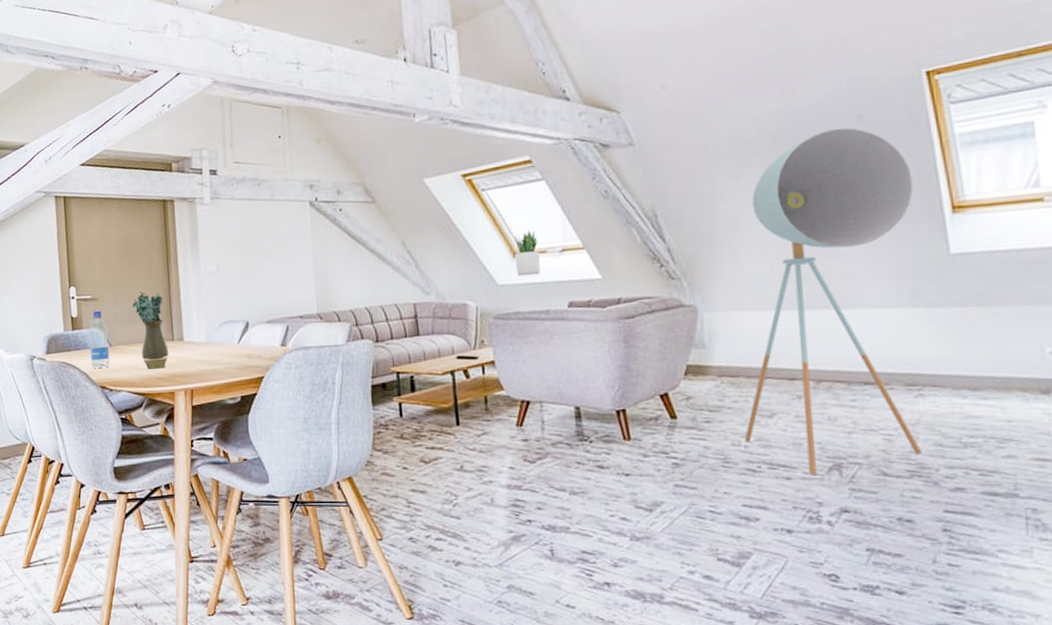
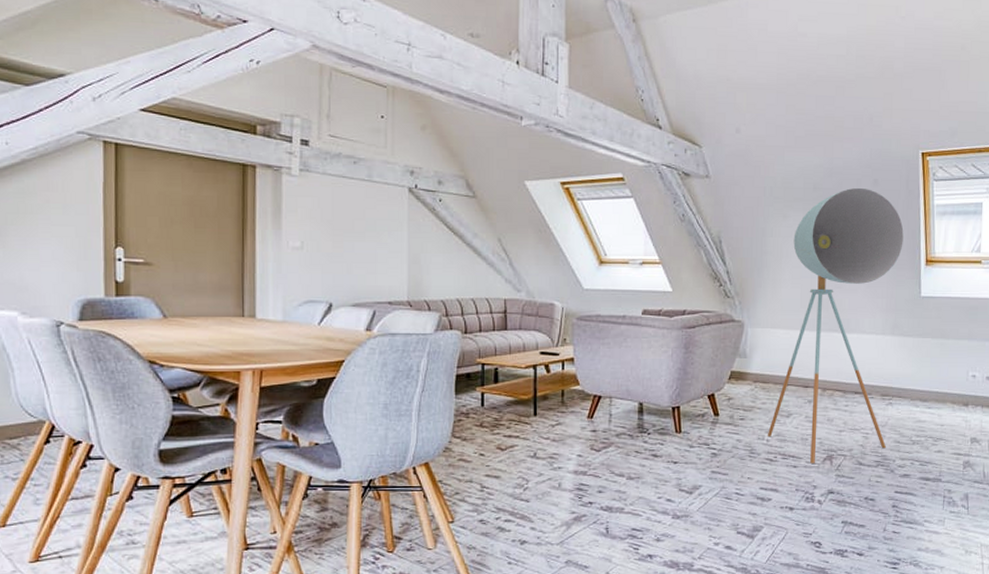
bottle: present [89,310,110,369] -> none [138,277,163,342]
vase: present [132,290,169,369] -> none [195,259,237,346]
planter: present [515,230,541,277] -> none [601,242,623,283]

